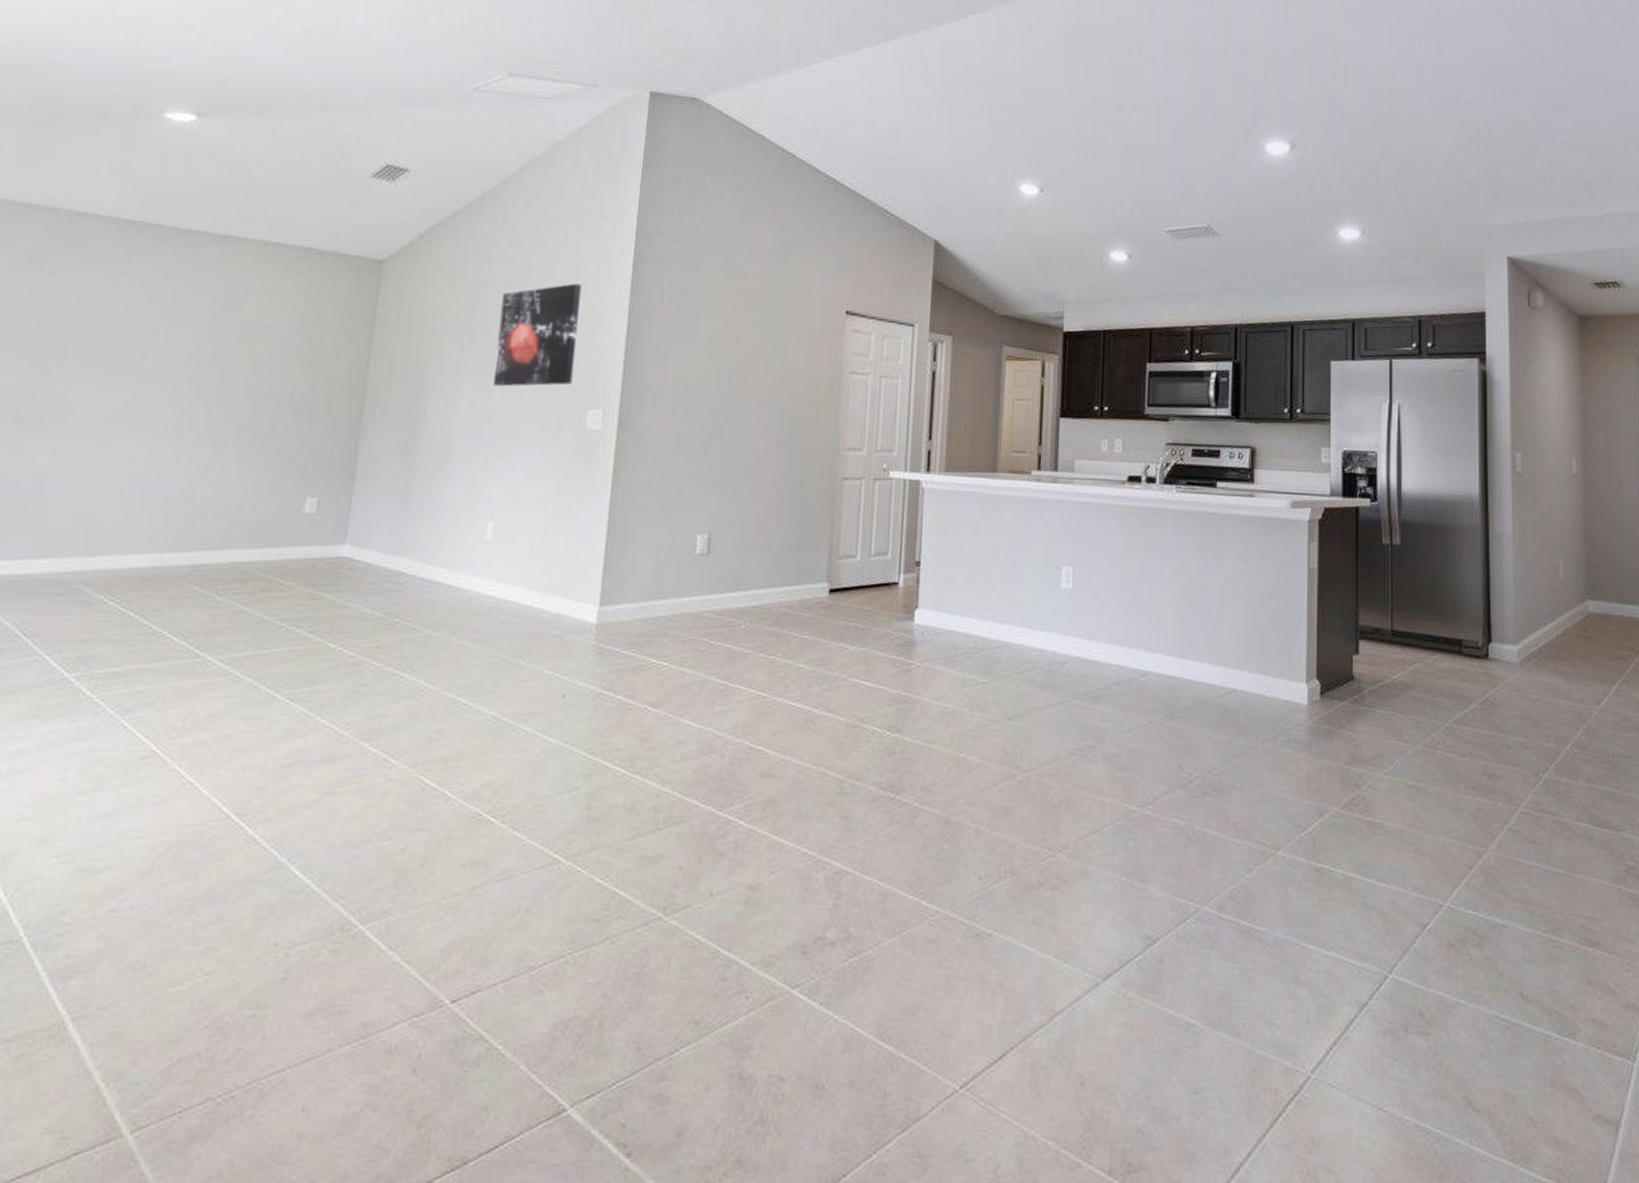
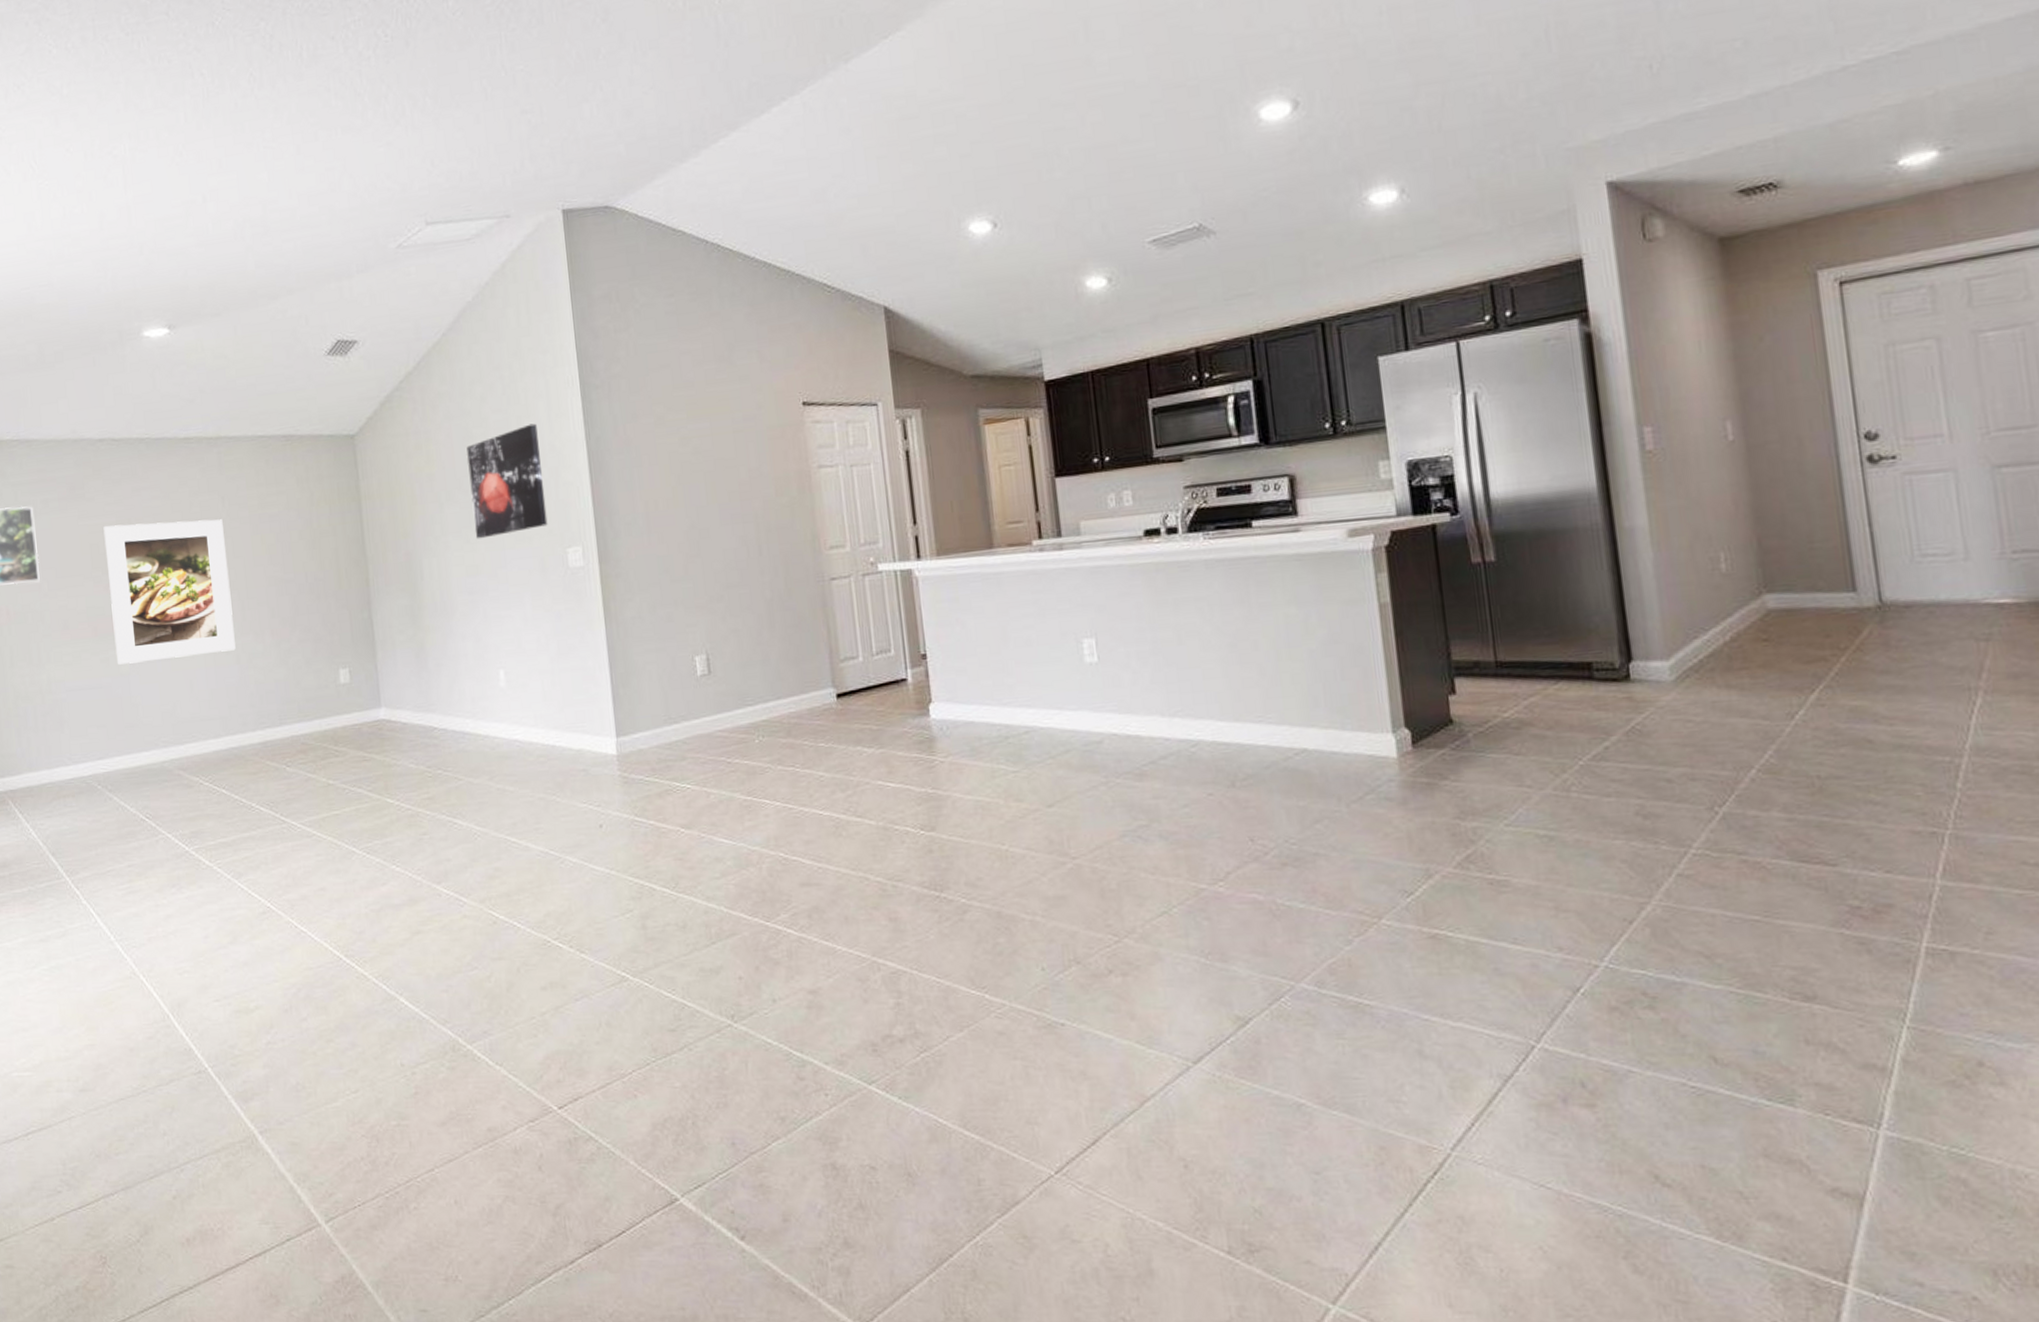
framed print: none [35,305,208,461] -> present [103,519,236,665]

